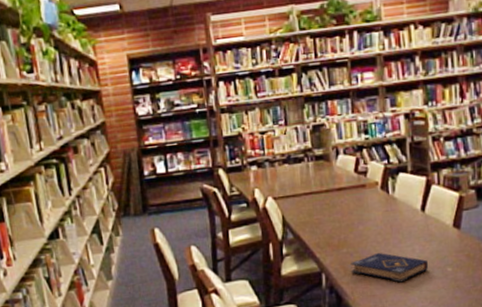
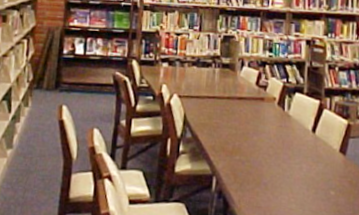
book: present [351,252,429,283] -> none [241,164,314,198]

